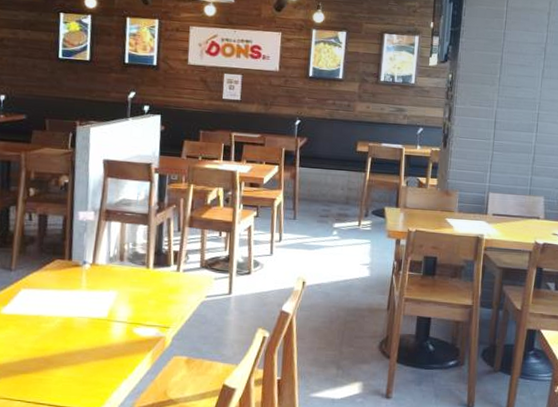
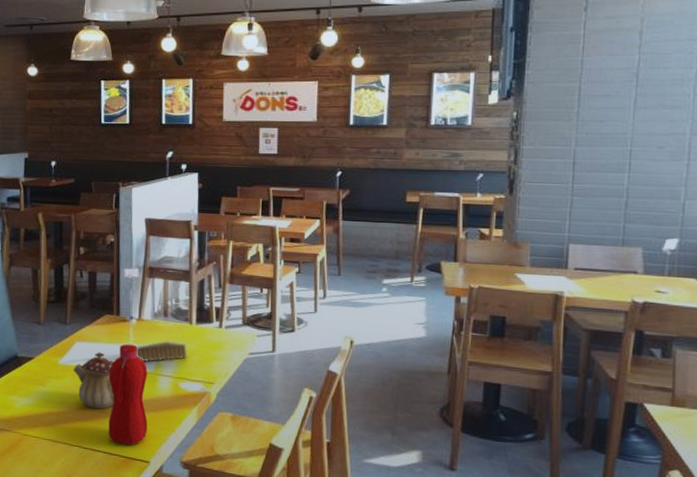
teapot: none [17,299,63,359] -> present [73,352,114,409]
water bottle: none [54,290,100,396] -> present [108,344,148,446]
napkin holder: none [88,285,144,308] -> present [135,340,188,362]

